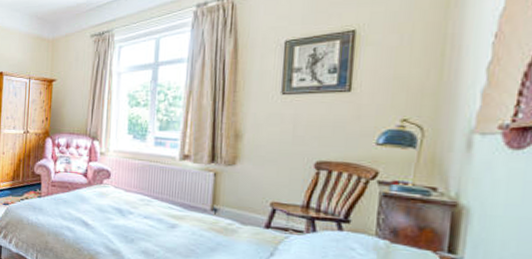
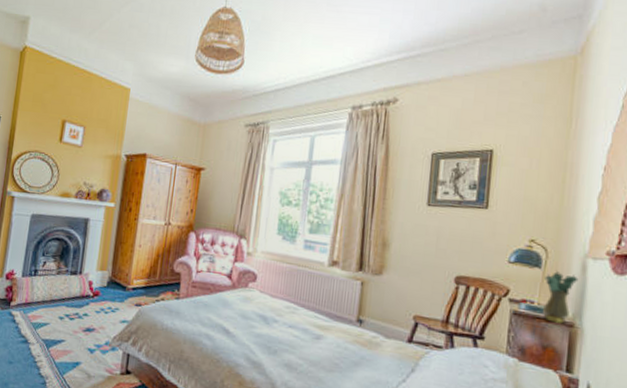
vase: none [417,149,463,204] -> present [542,270,579,324]

